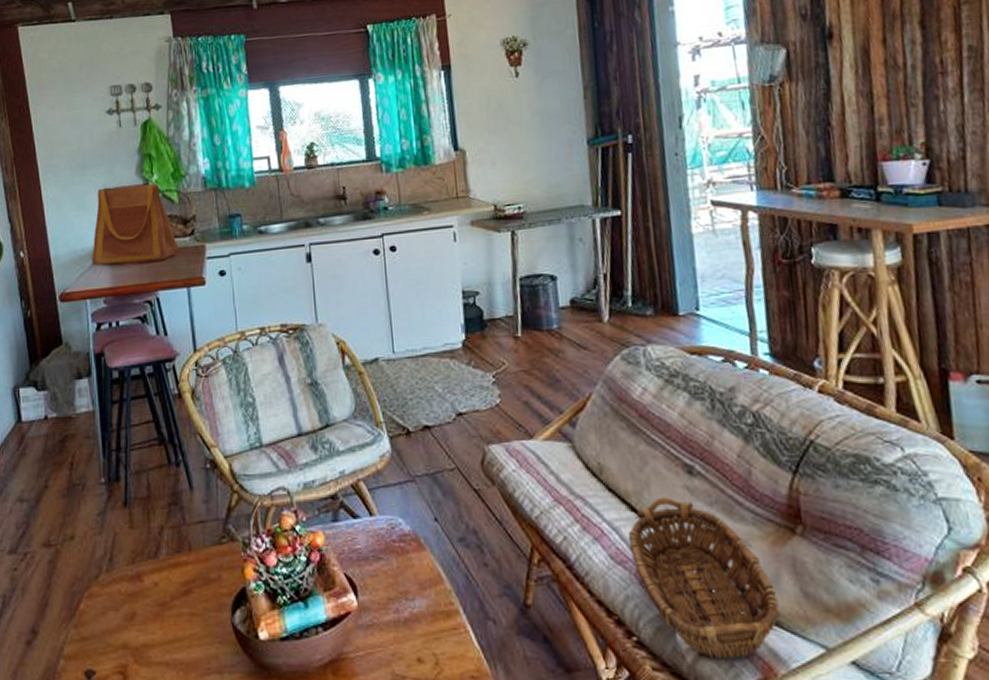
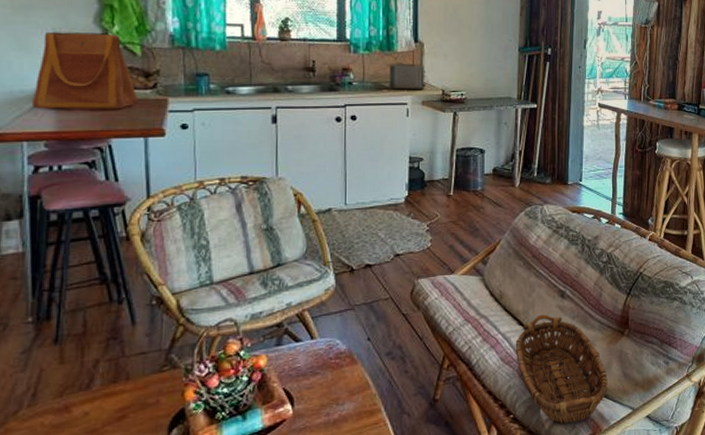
toaster: none [427,176,473,211] -> present [389,62,427,90]

